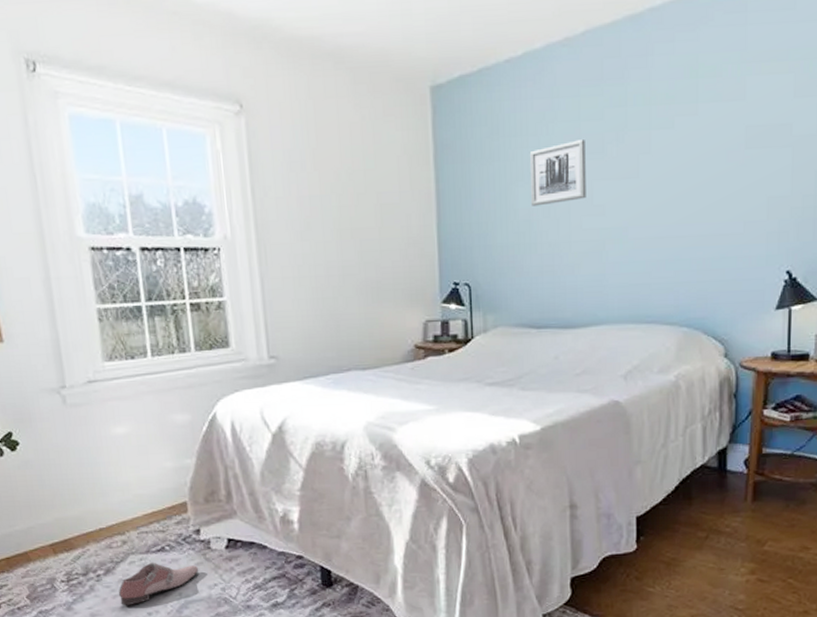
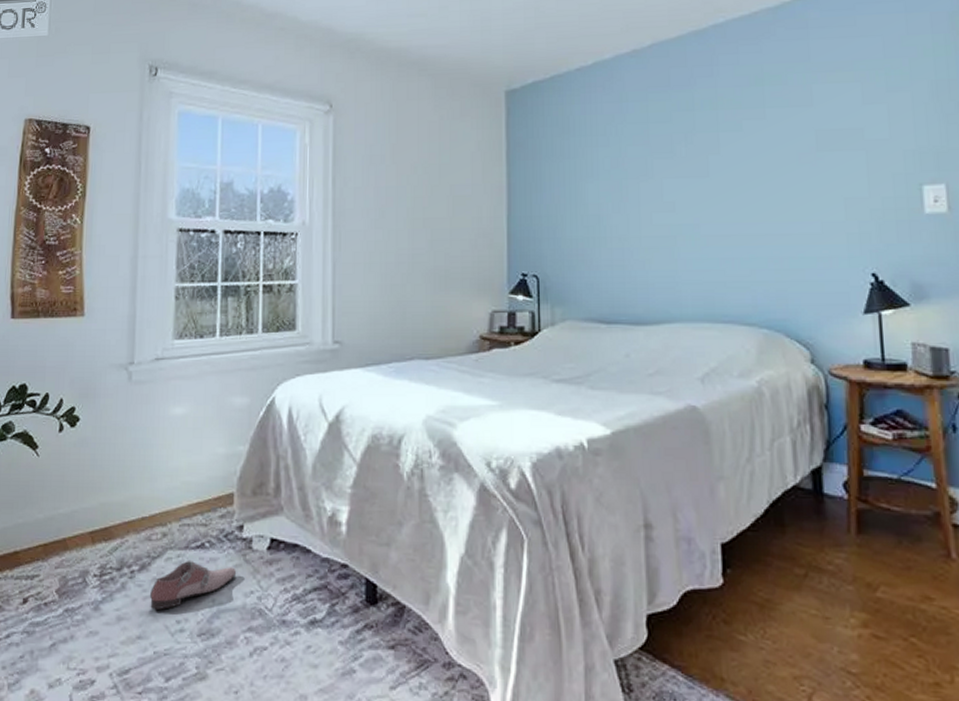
wall art: present [529,140,586,206] -> none [599,140,656,201]

